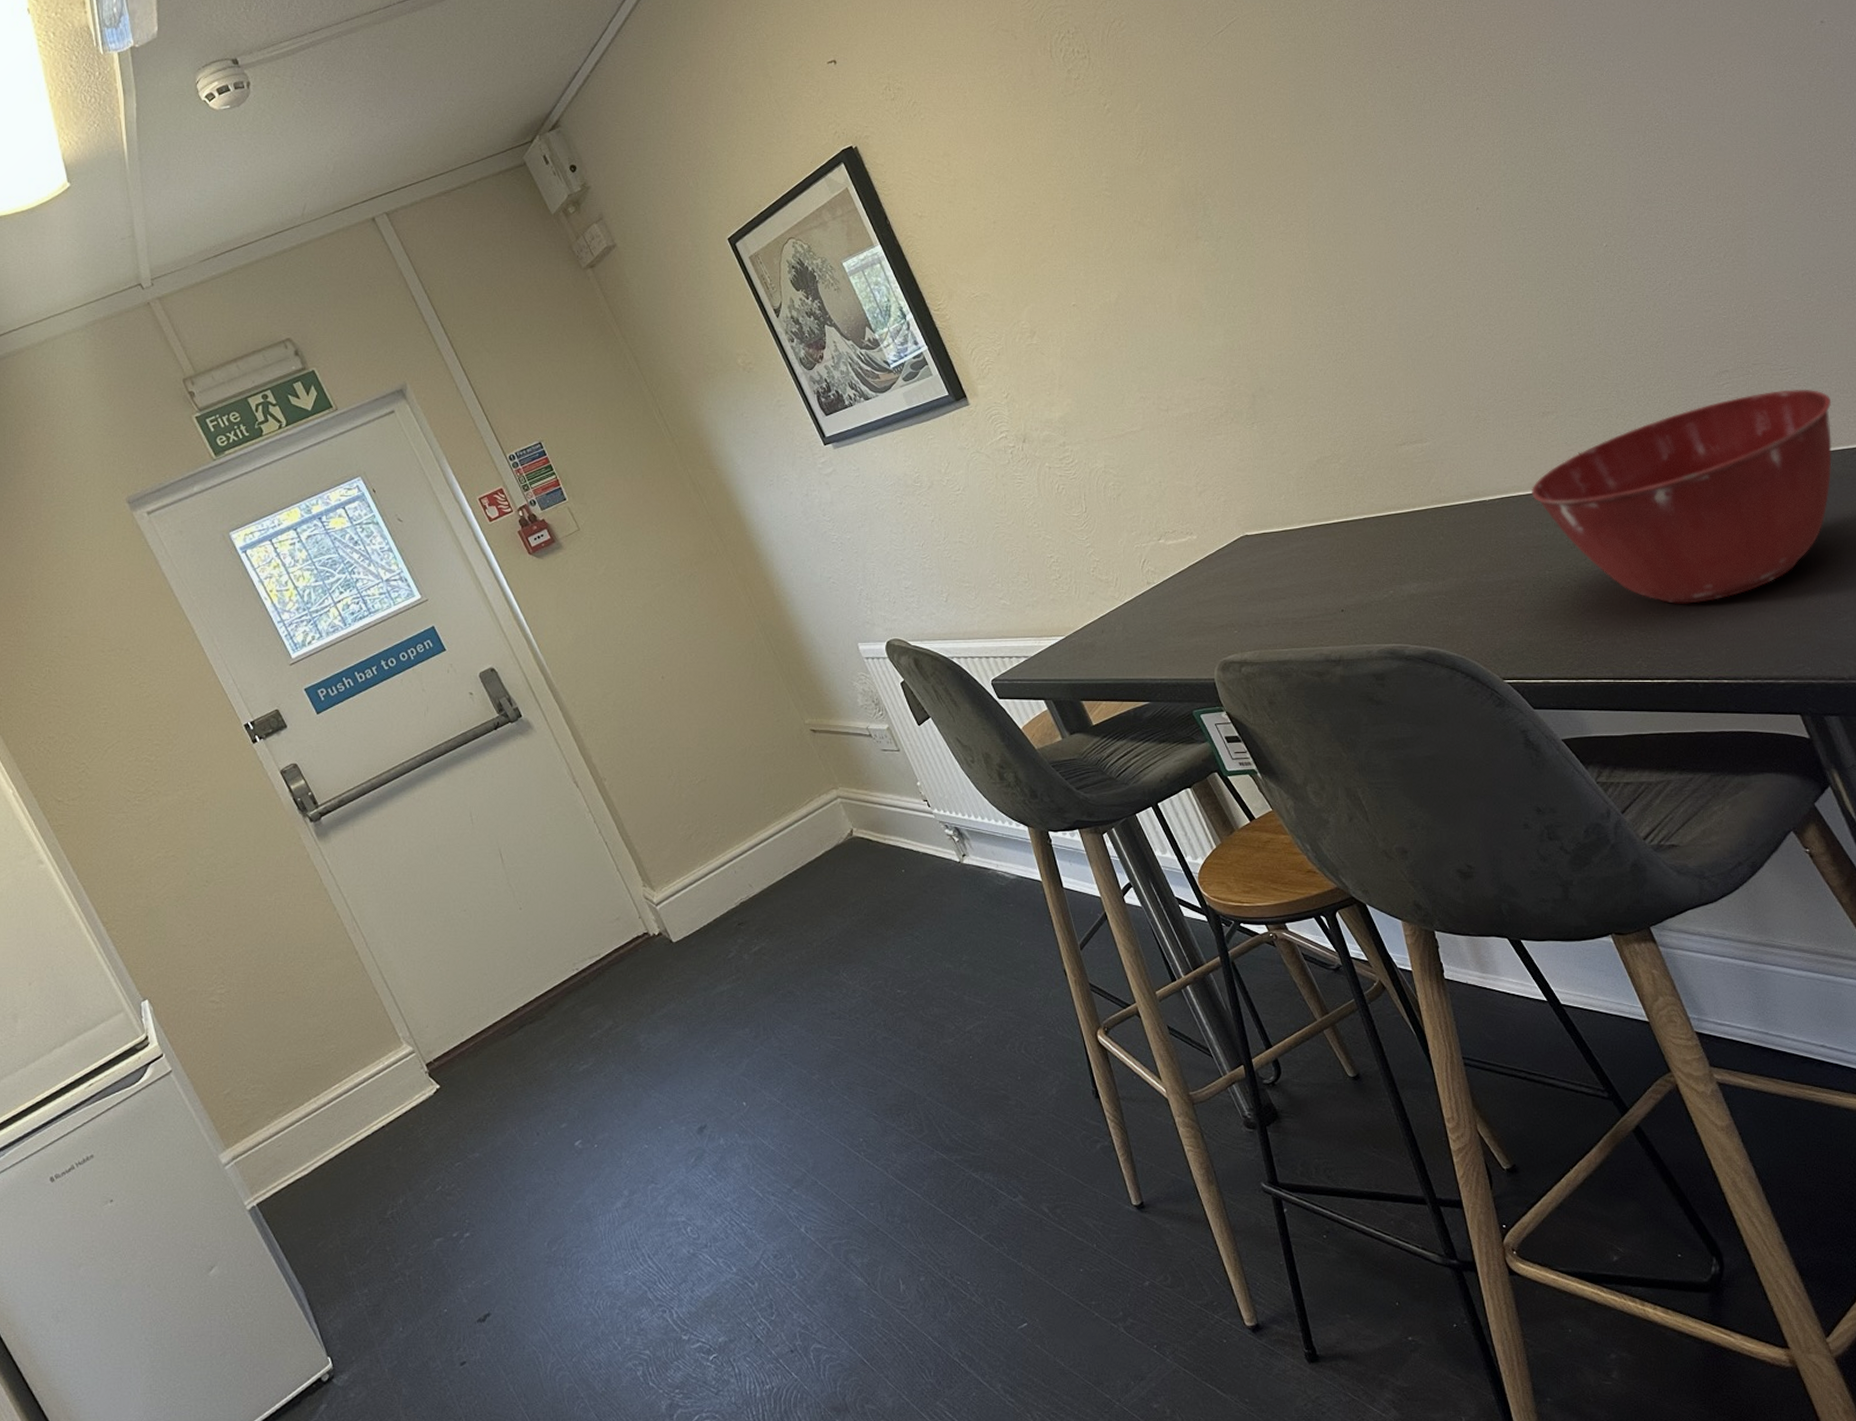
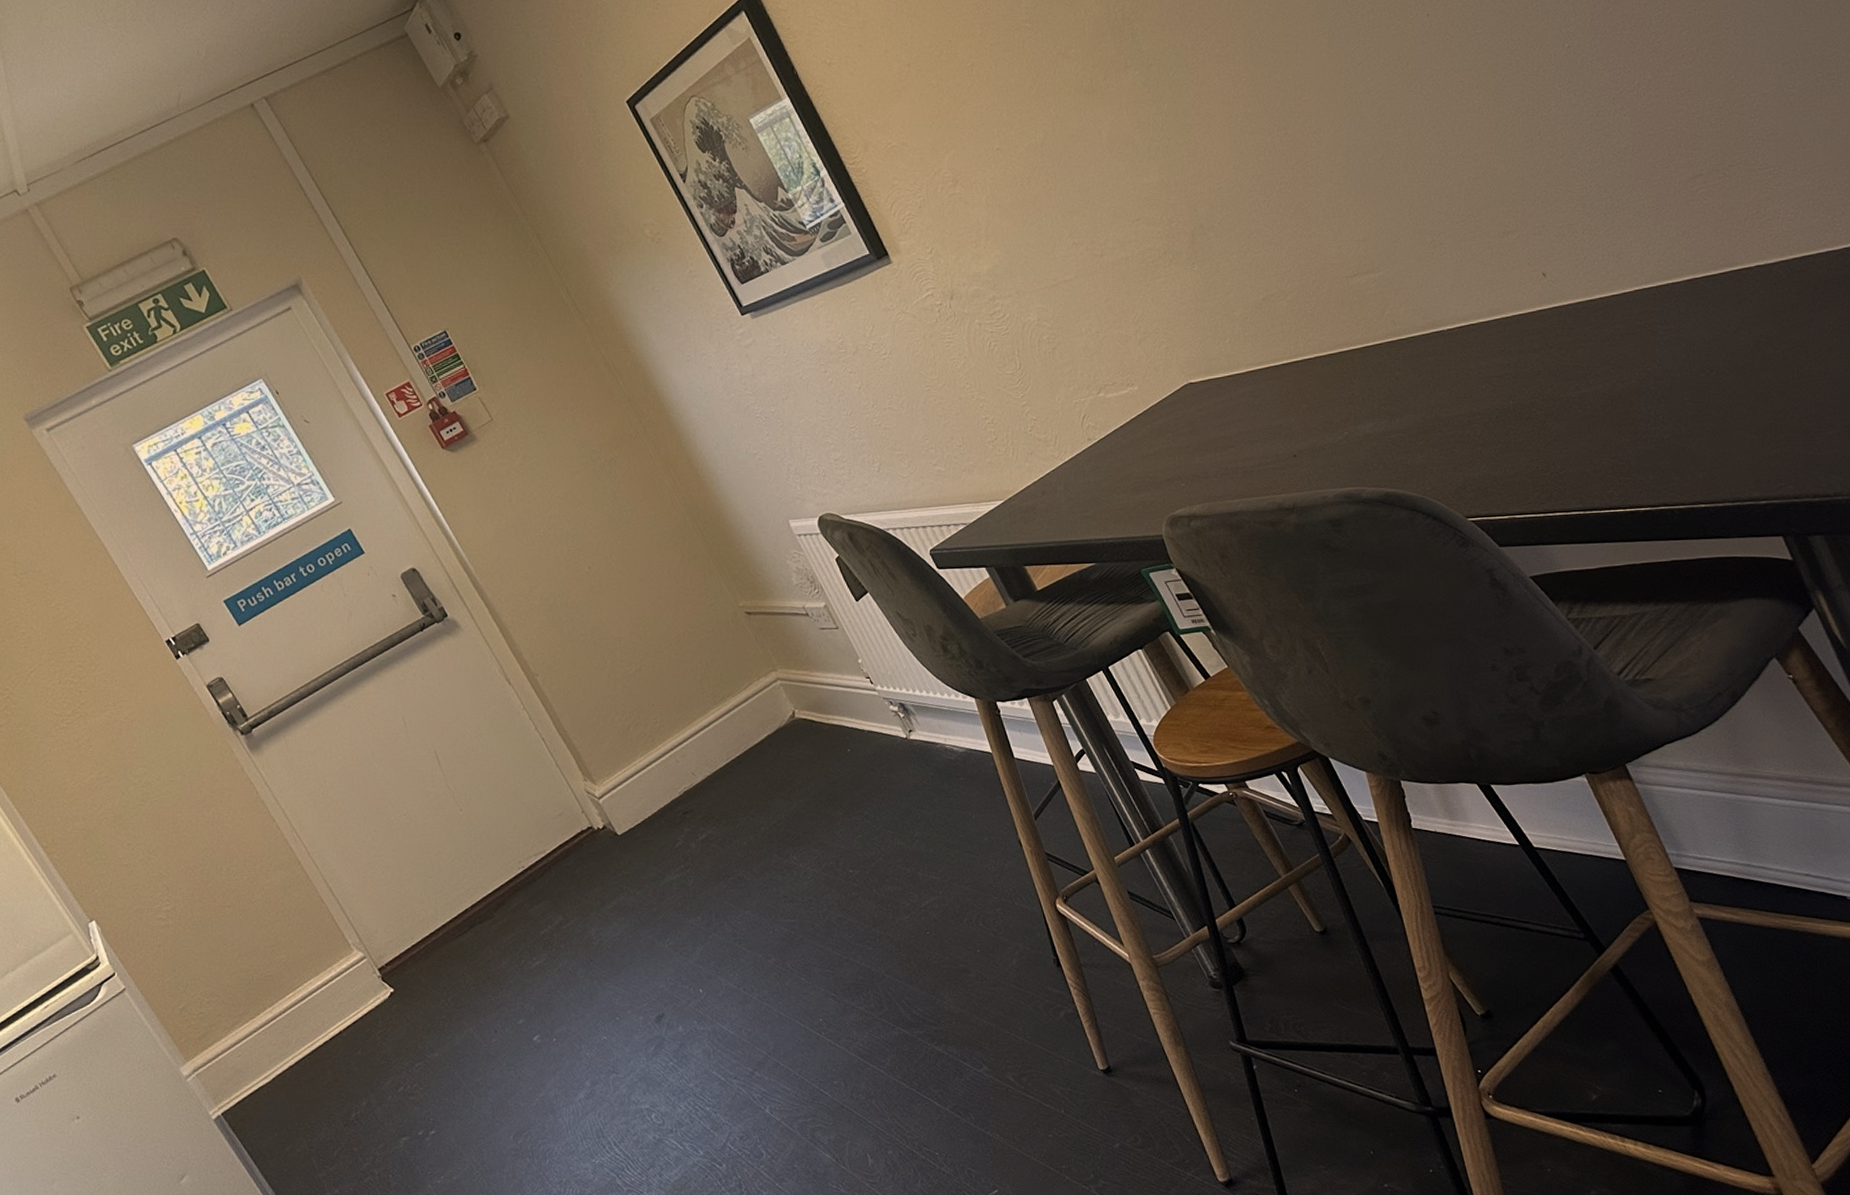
mixing bowl: present [1532,389,1832,604] -> none [1493,188,1815,428]

